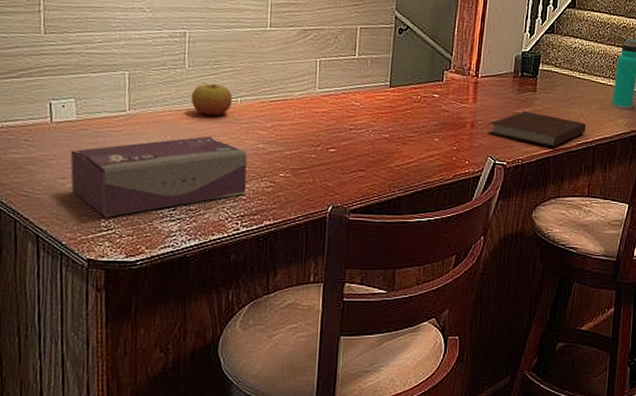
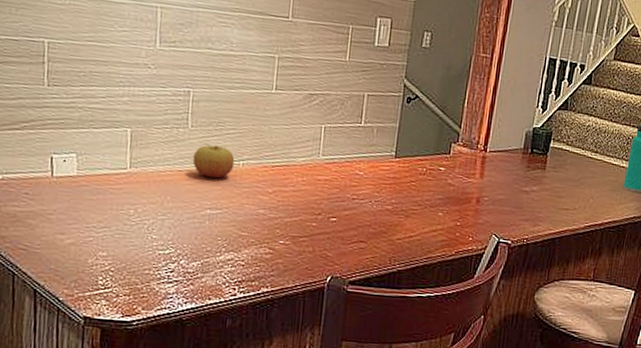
tissue box: present [70,135,247,217] -> none [69,198,247,276]
notebook: present [488,110,587,147] -> none [494,188,596,228]

